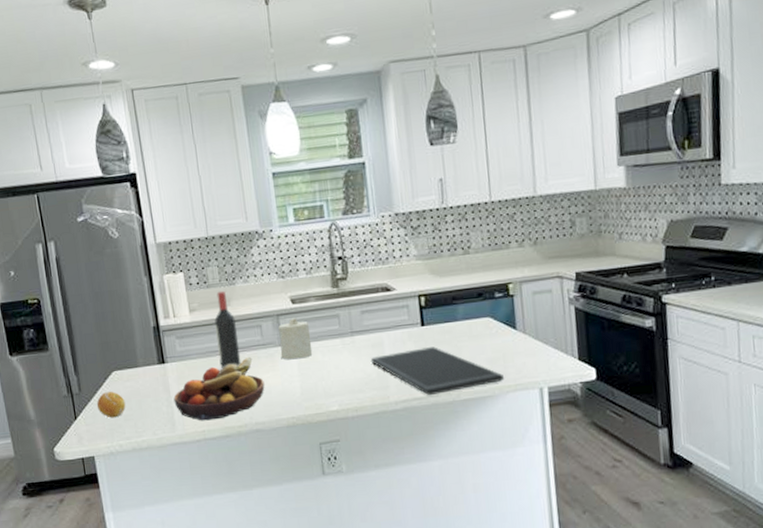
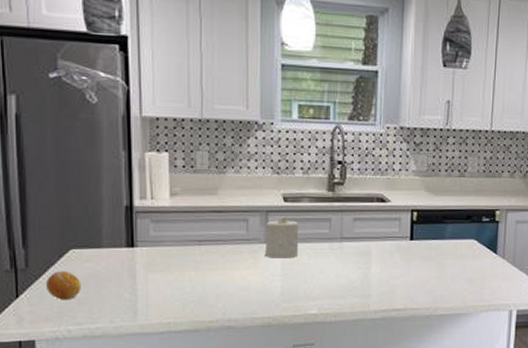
fruit bowl: present [173,357,265,421] -> none [139,251,243,313]
wine bottle: present [214,290,242,369] -> none [196,178,221,260]
cutting board: present [370,347,504,396] -> none [356,261,479,308]

